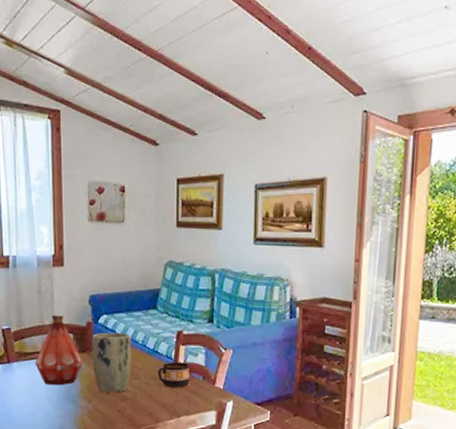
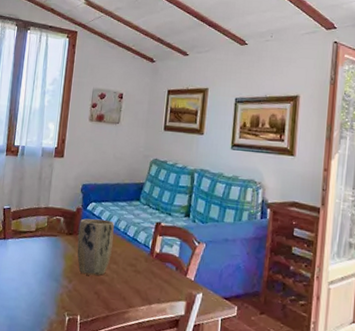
bottle: present [35,315,84,386] -> none [27,199,70,264]
cup: present [157,362,189,388] -> none [134,250,165,276]

